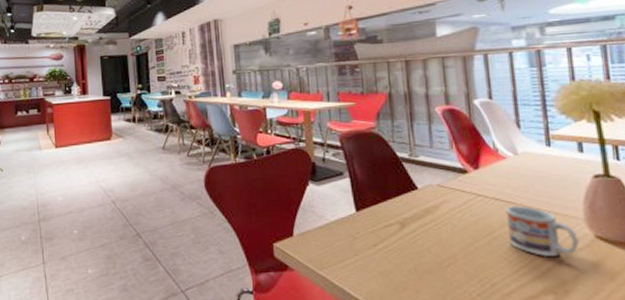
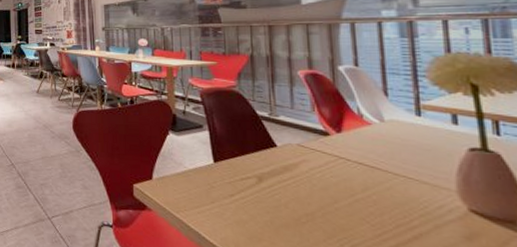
cup: present [505,204,579,258] -> none [369,170,450,226]

